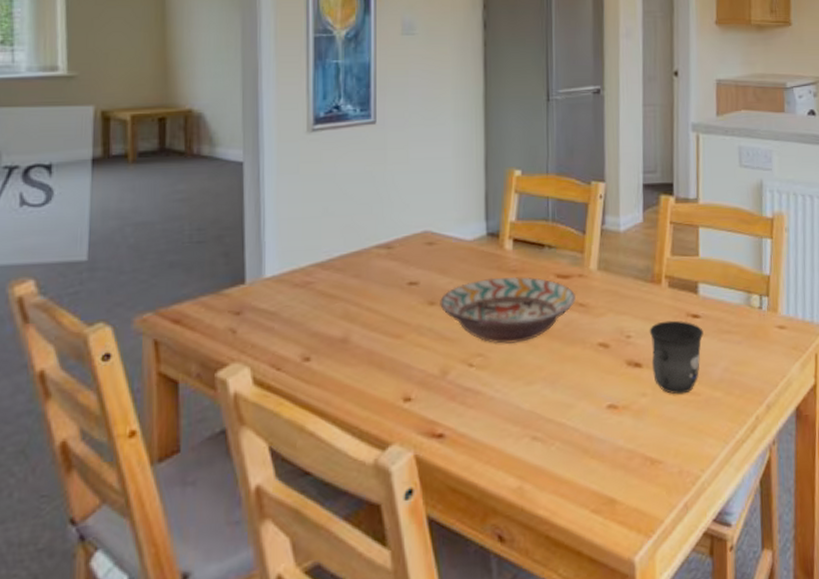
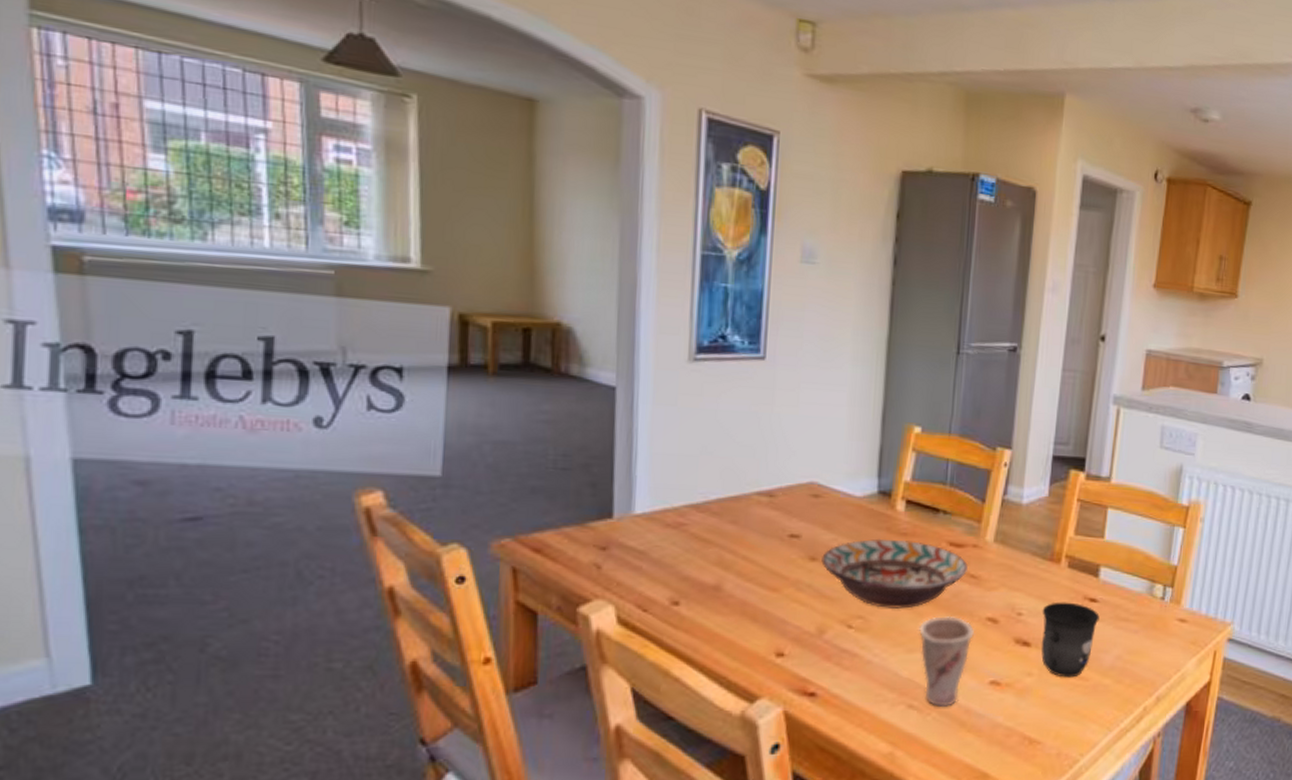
cup: none [535,344,589,436] -> present [918,615,975,707]

